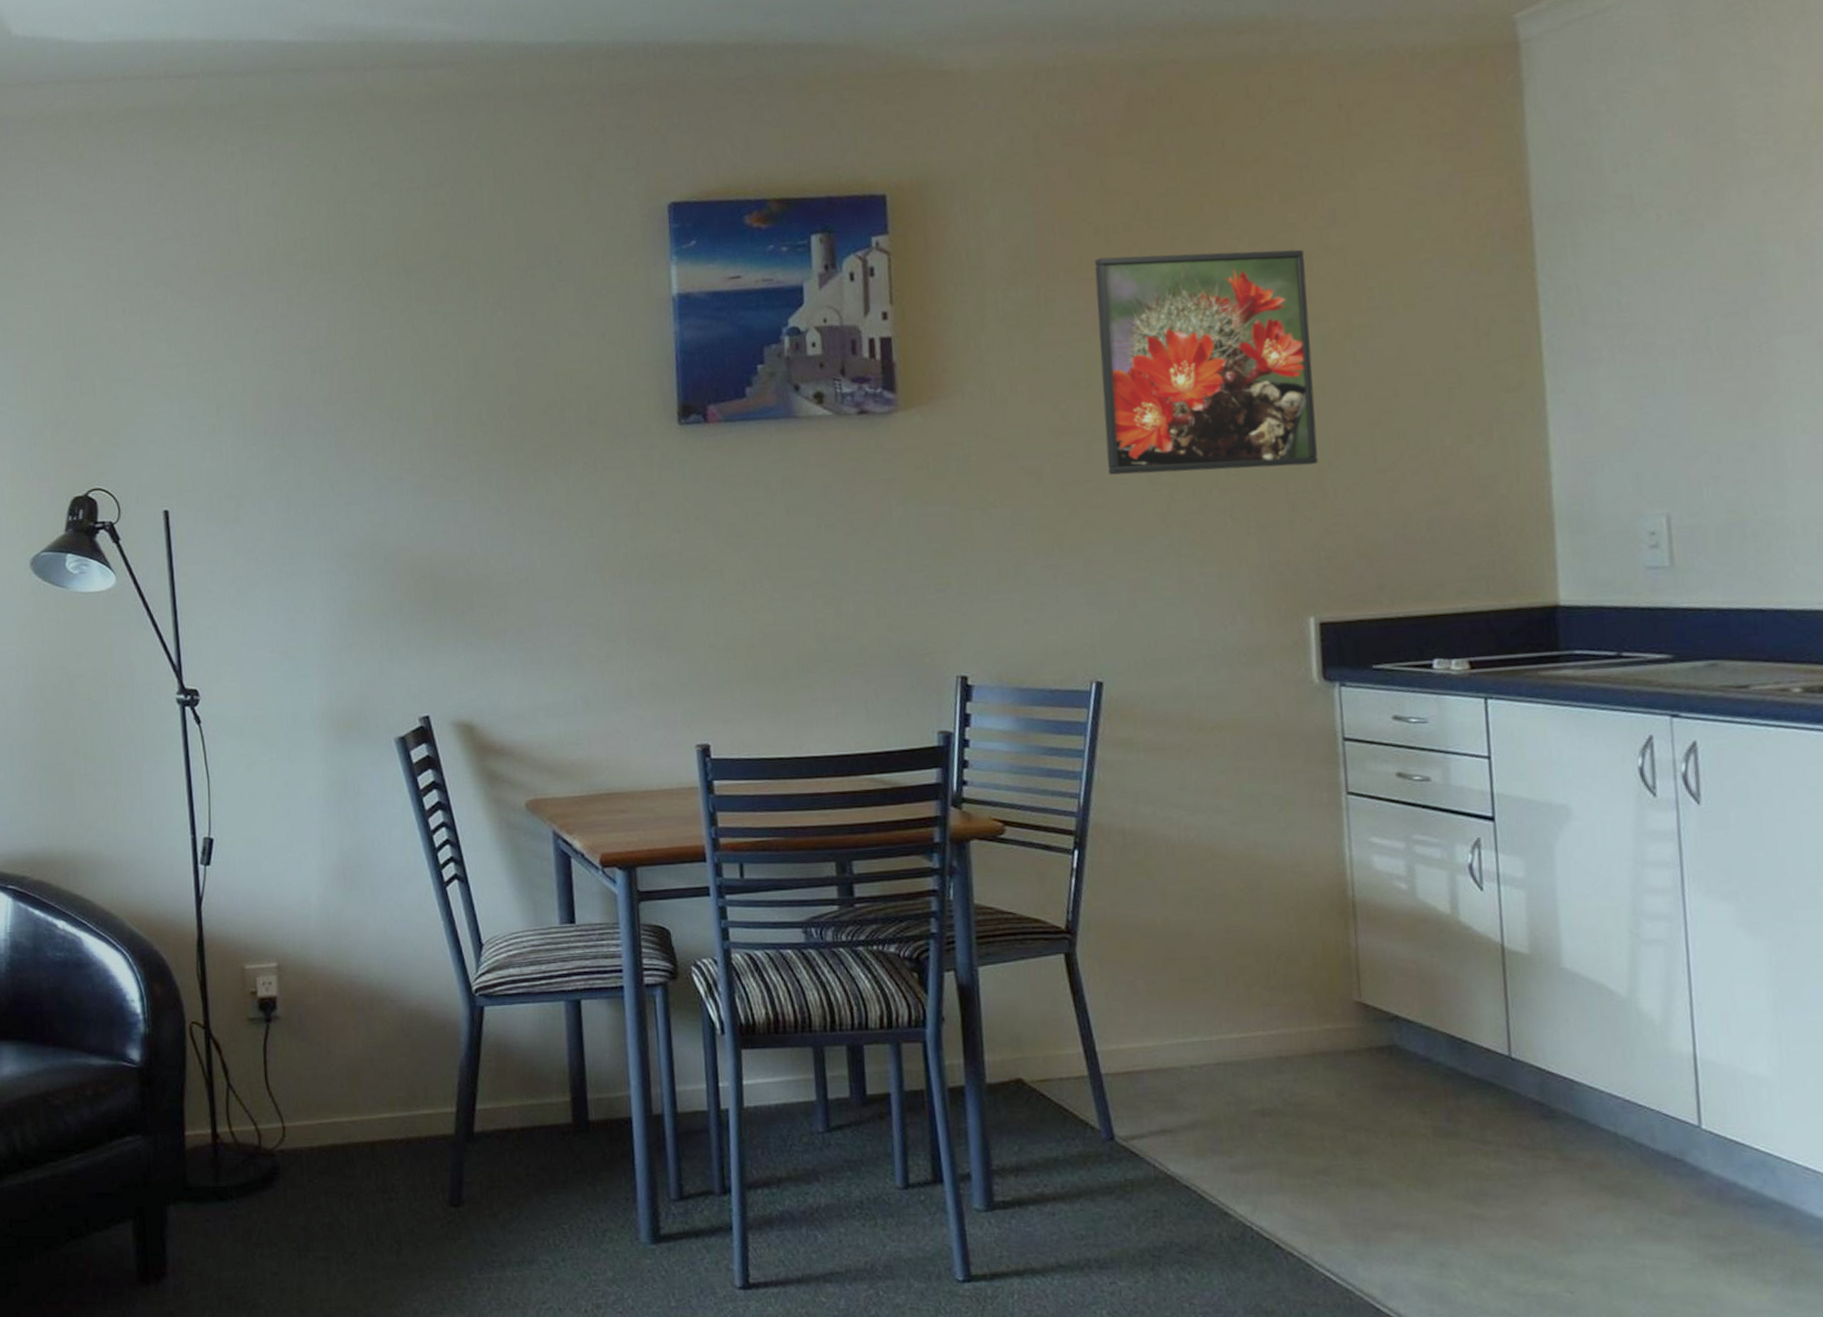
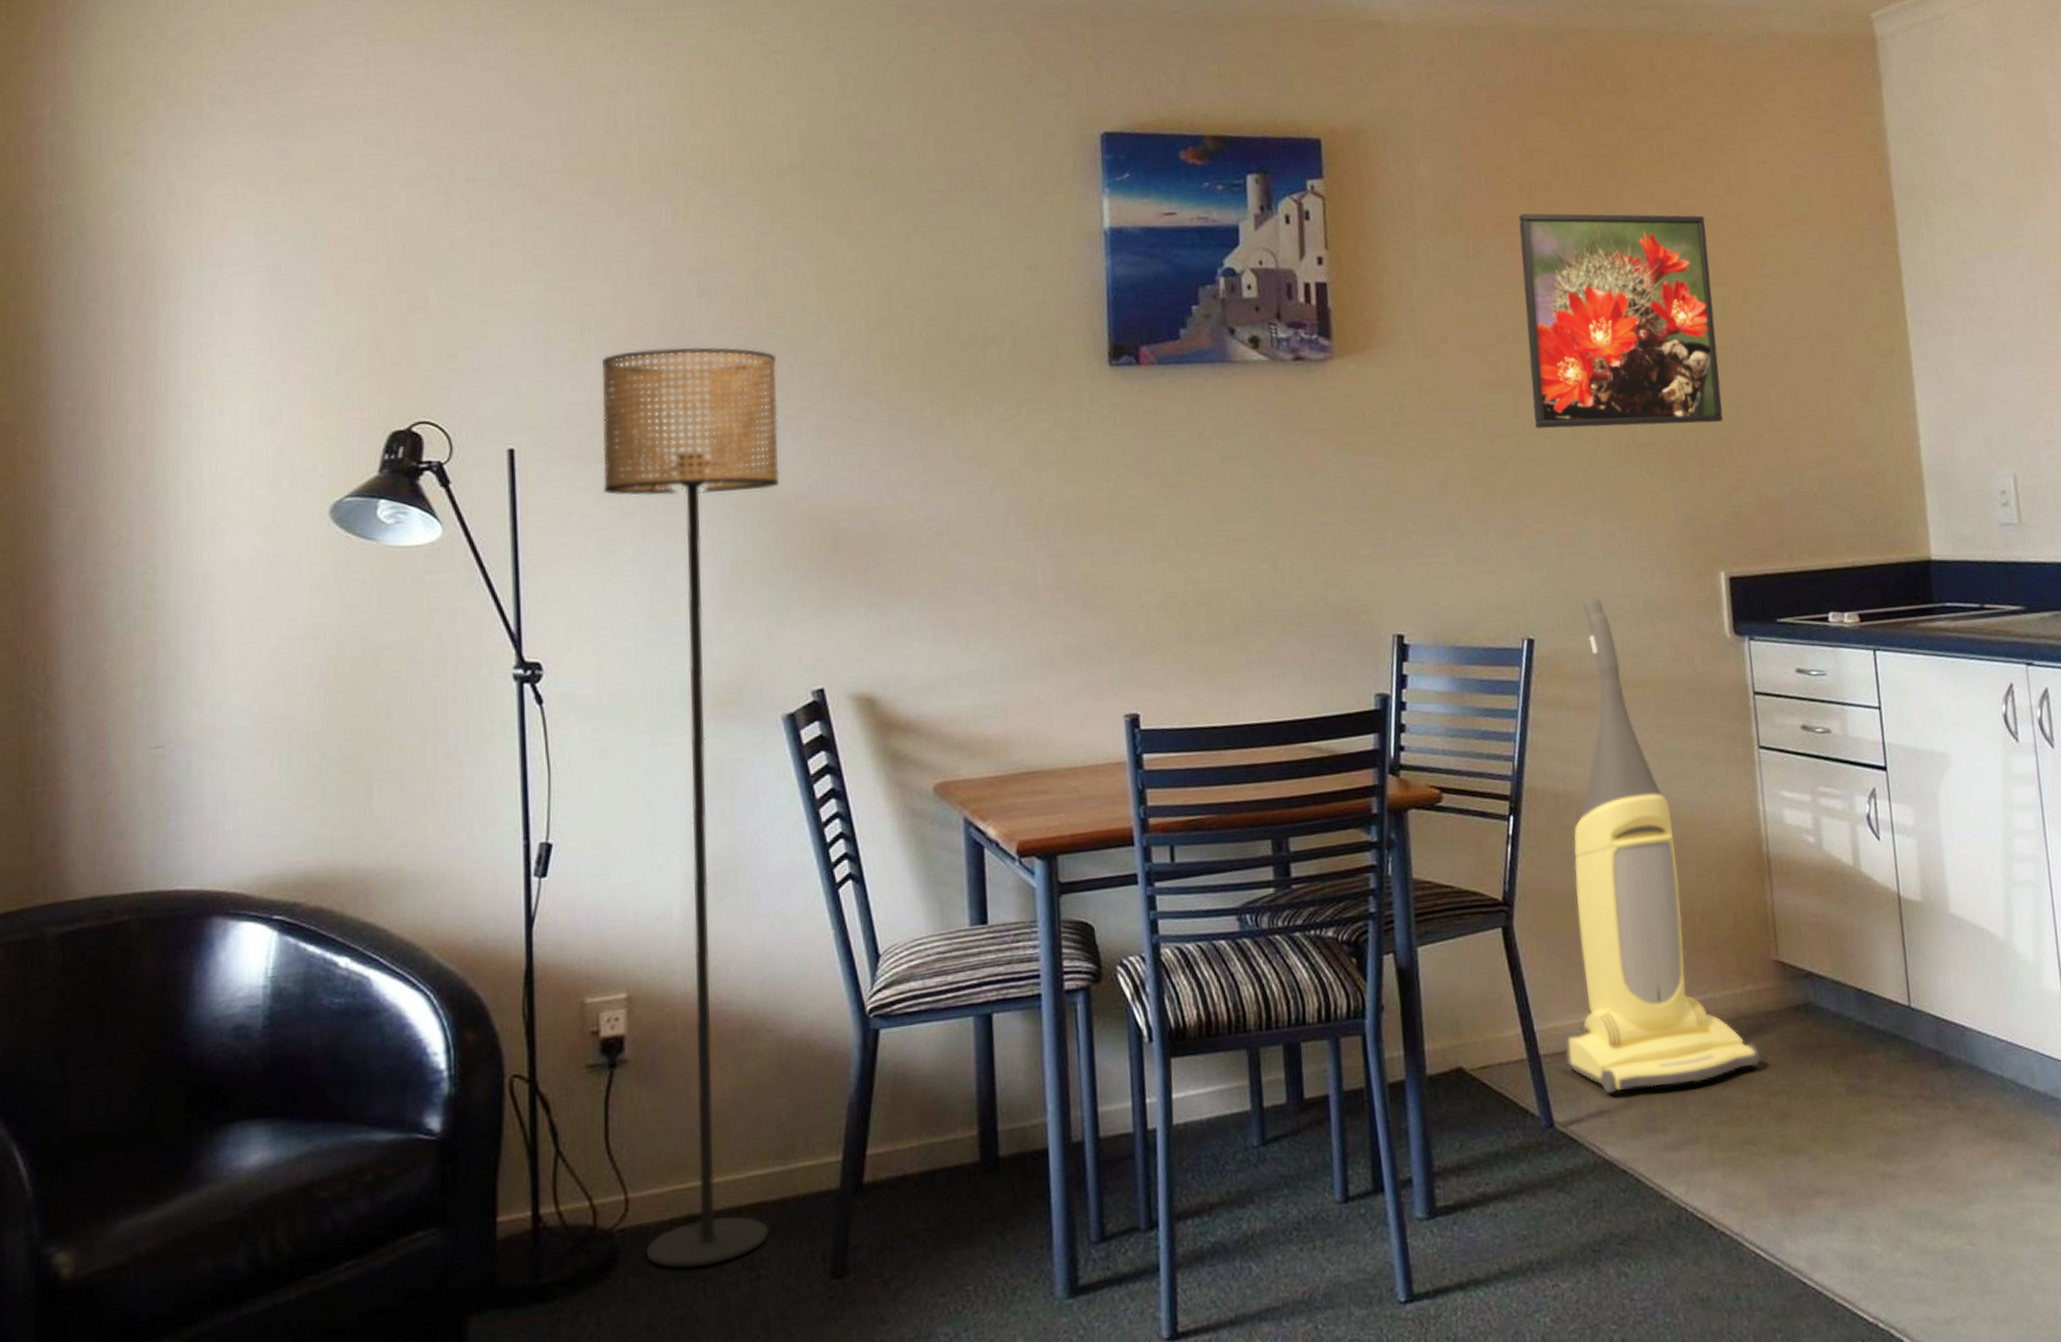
floor lamp: none [235,418,398,1187] -> present [601,347,780,1269]
vacuum cleaner: none [1127,643,1337,1115] -> present [1564,598,1760,1094]

